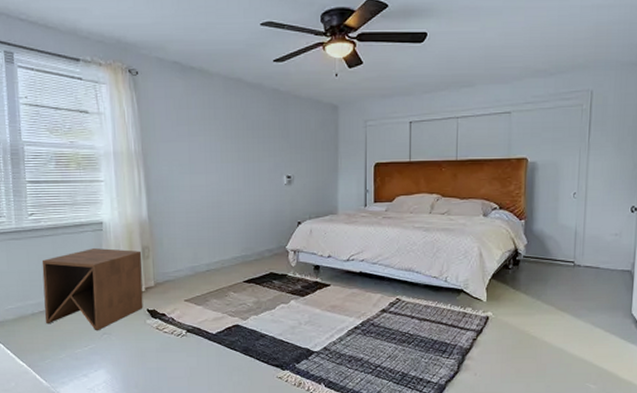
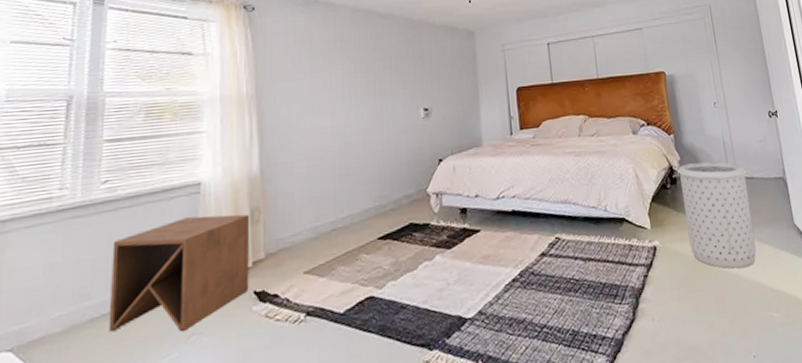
laundry basket: none [522,248,593,345] -> present [677,161,757,269]

